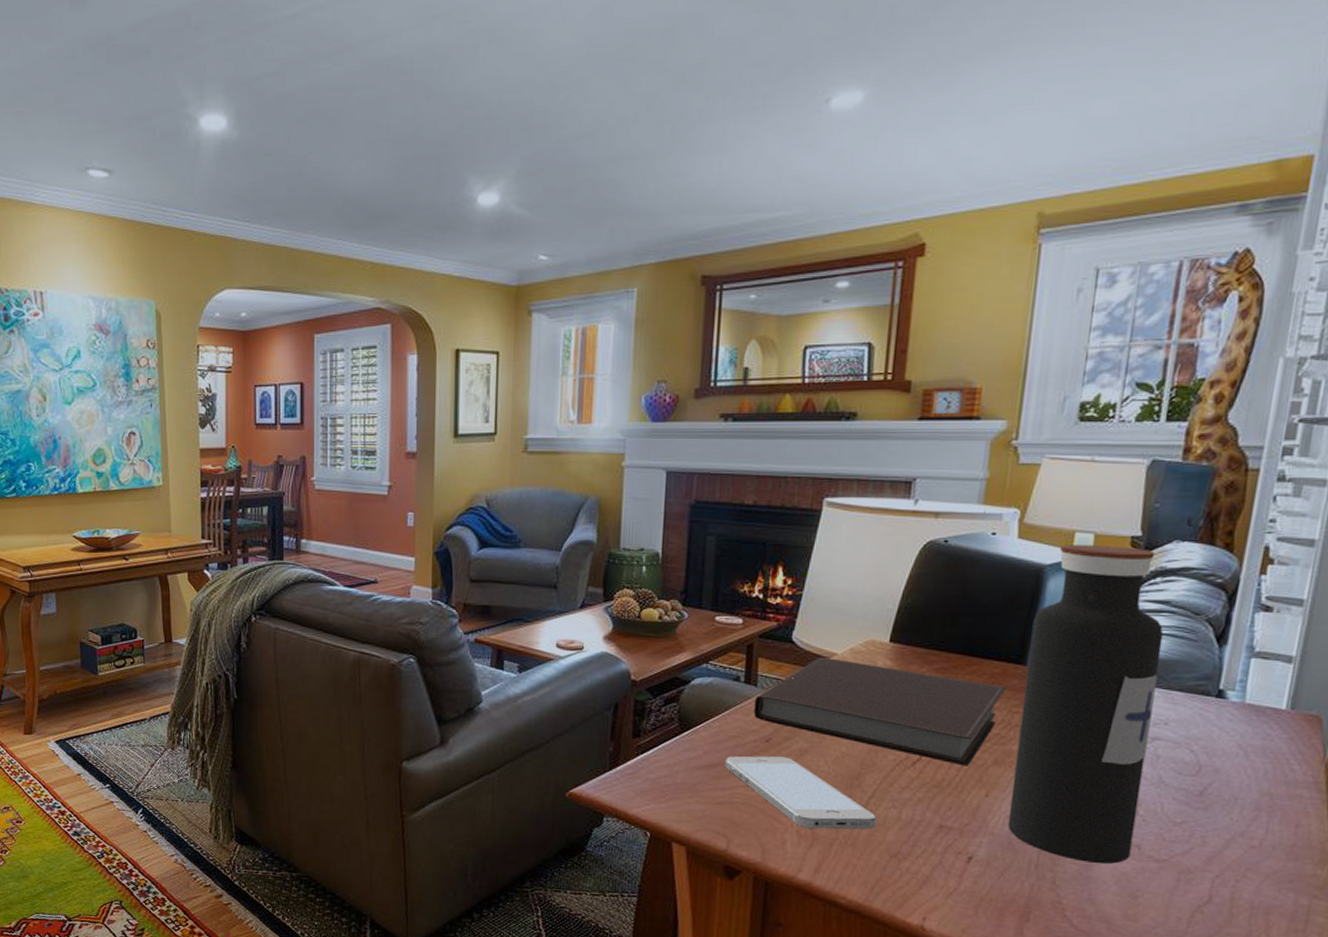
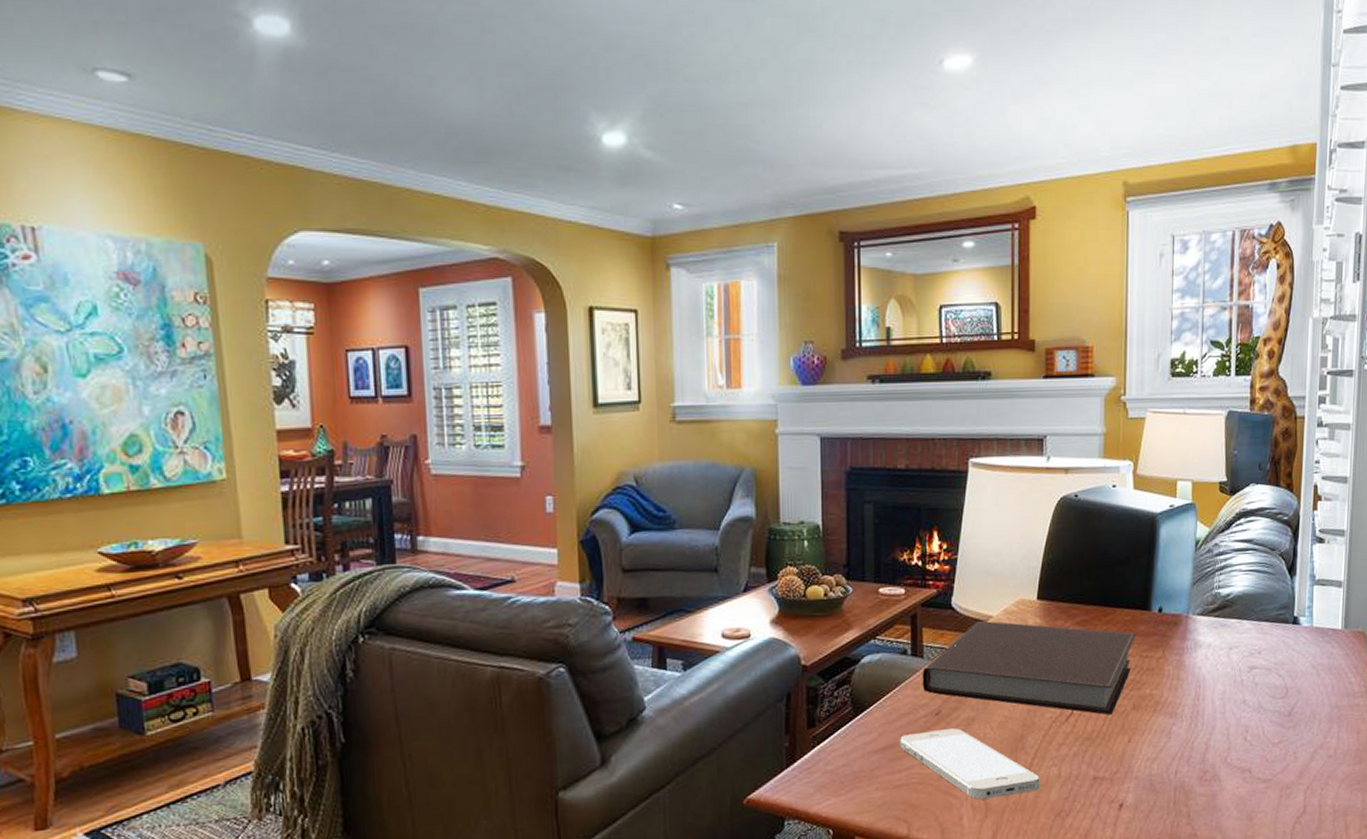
water bottle: present [1007,545,1164,864] -> none [1148,491,1251,793]

